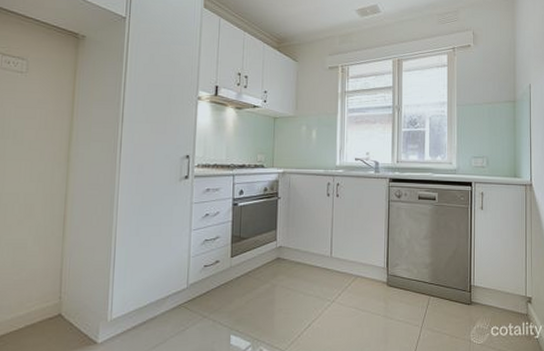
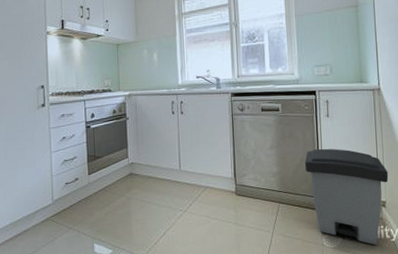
trash can: none [457,241,535,343] -> present [304,148,389,246]

